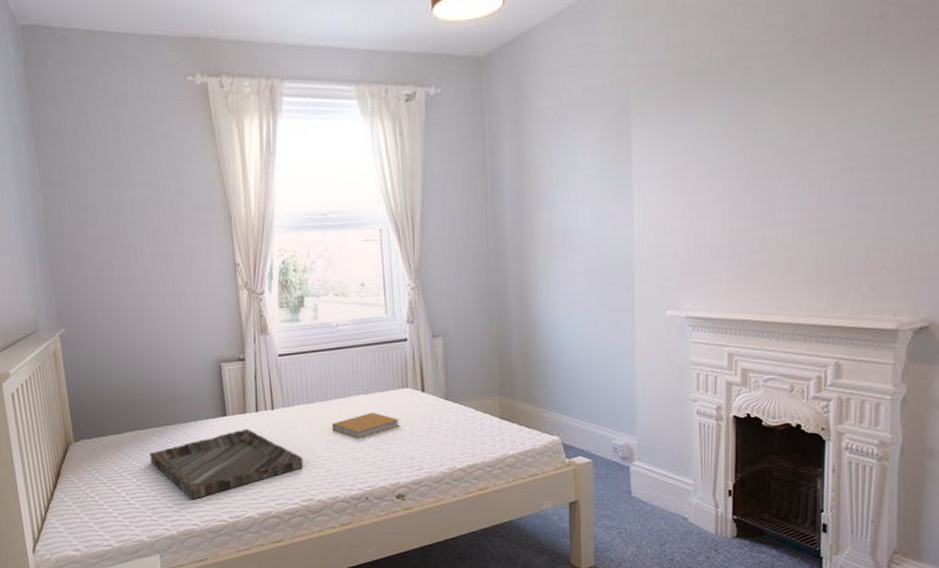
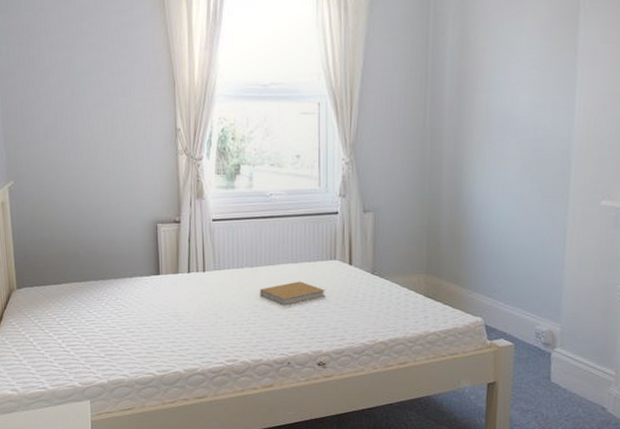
tray: present [150,428,304,500] -> none [86,288,230,352]

